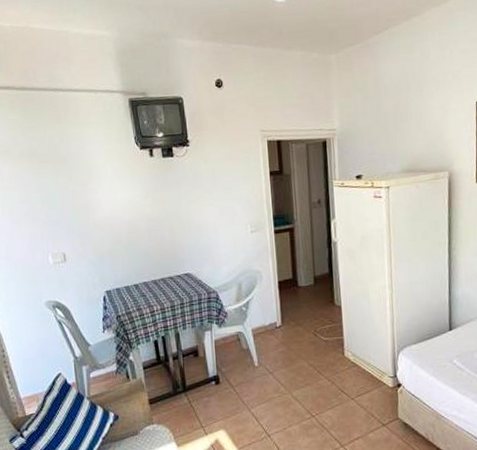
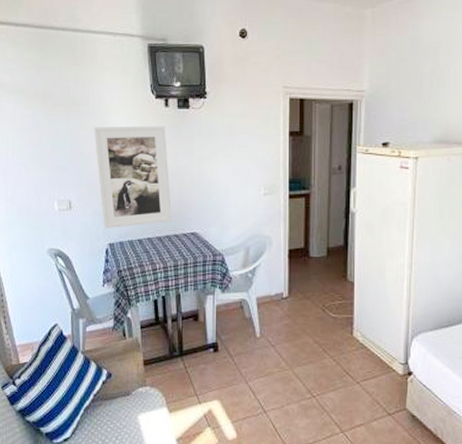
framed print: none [81,175,165,278] -> present [93,126,172,229]

